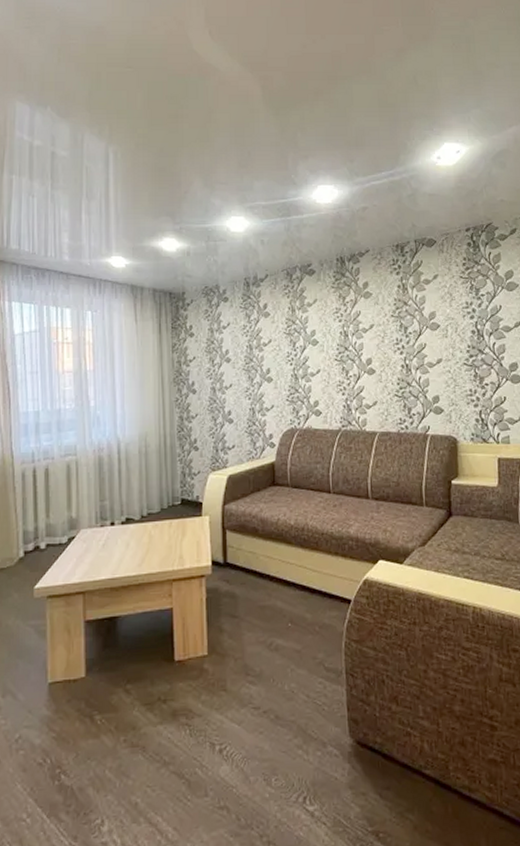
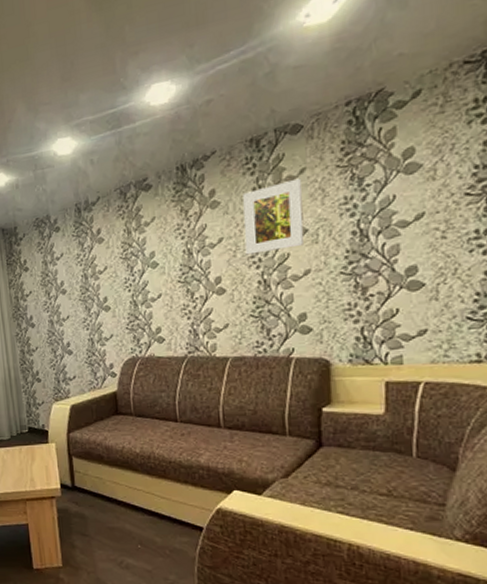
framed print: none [390,282,437,342] -> present [243,178,305,255]

